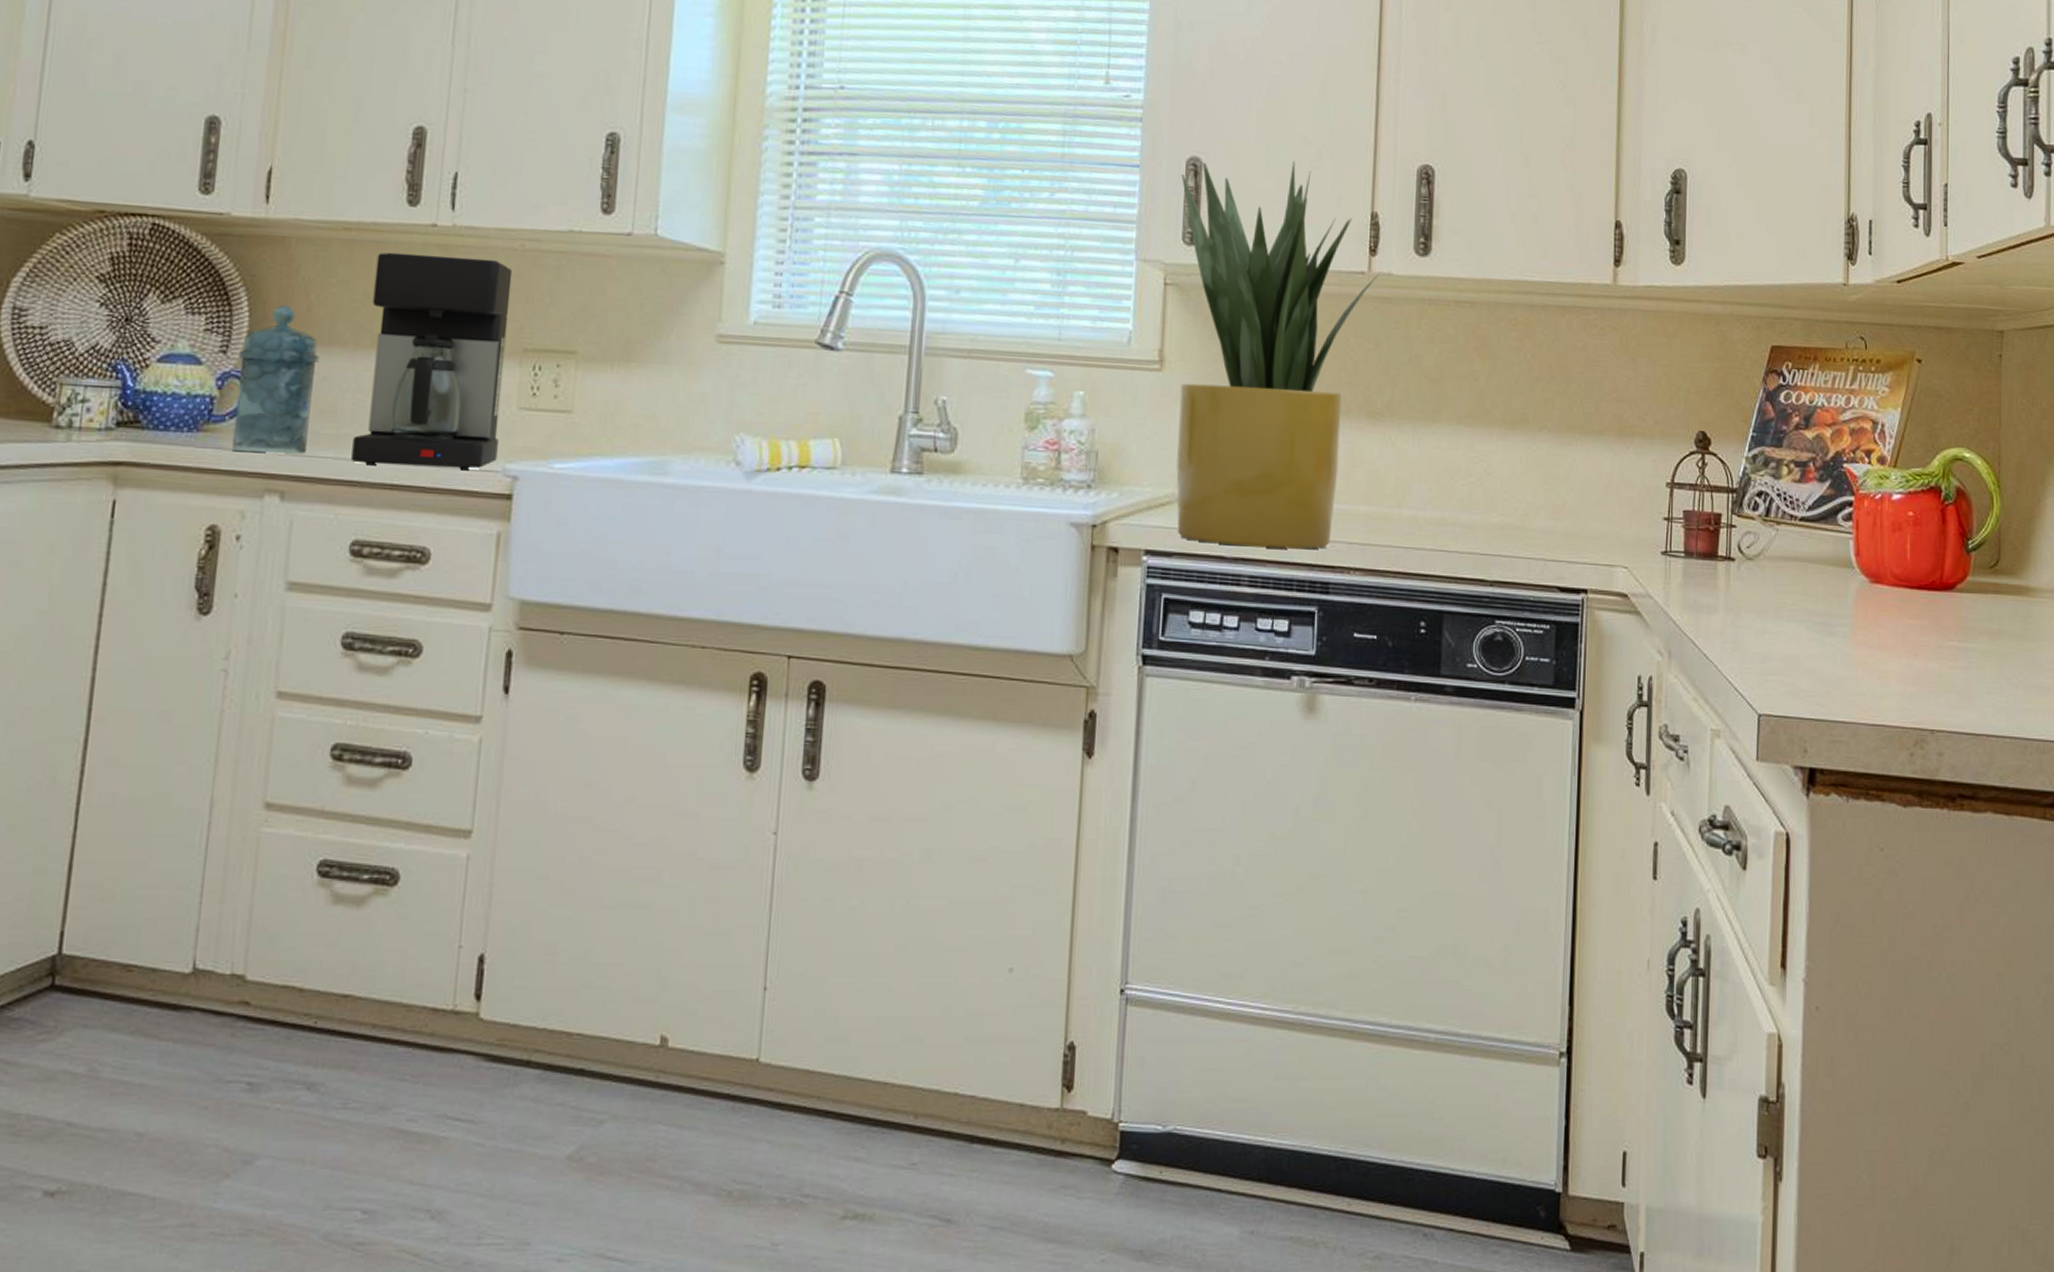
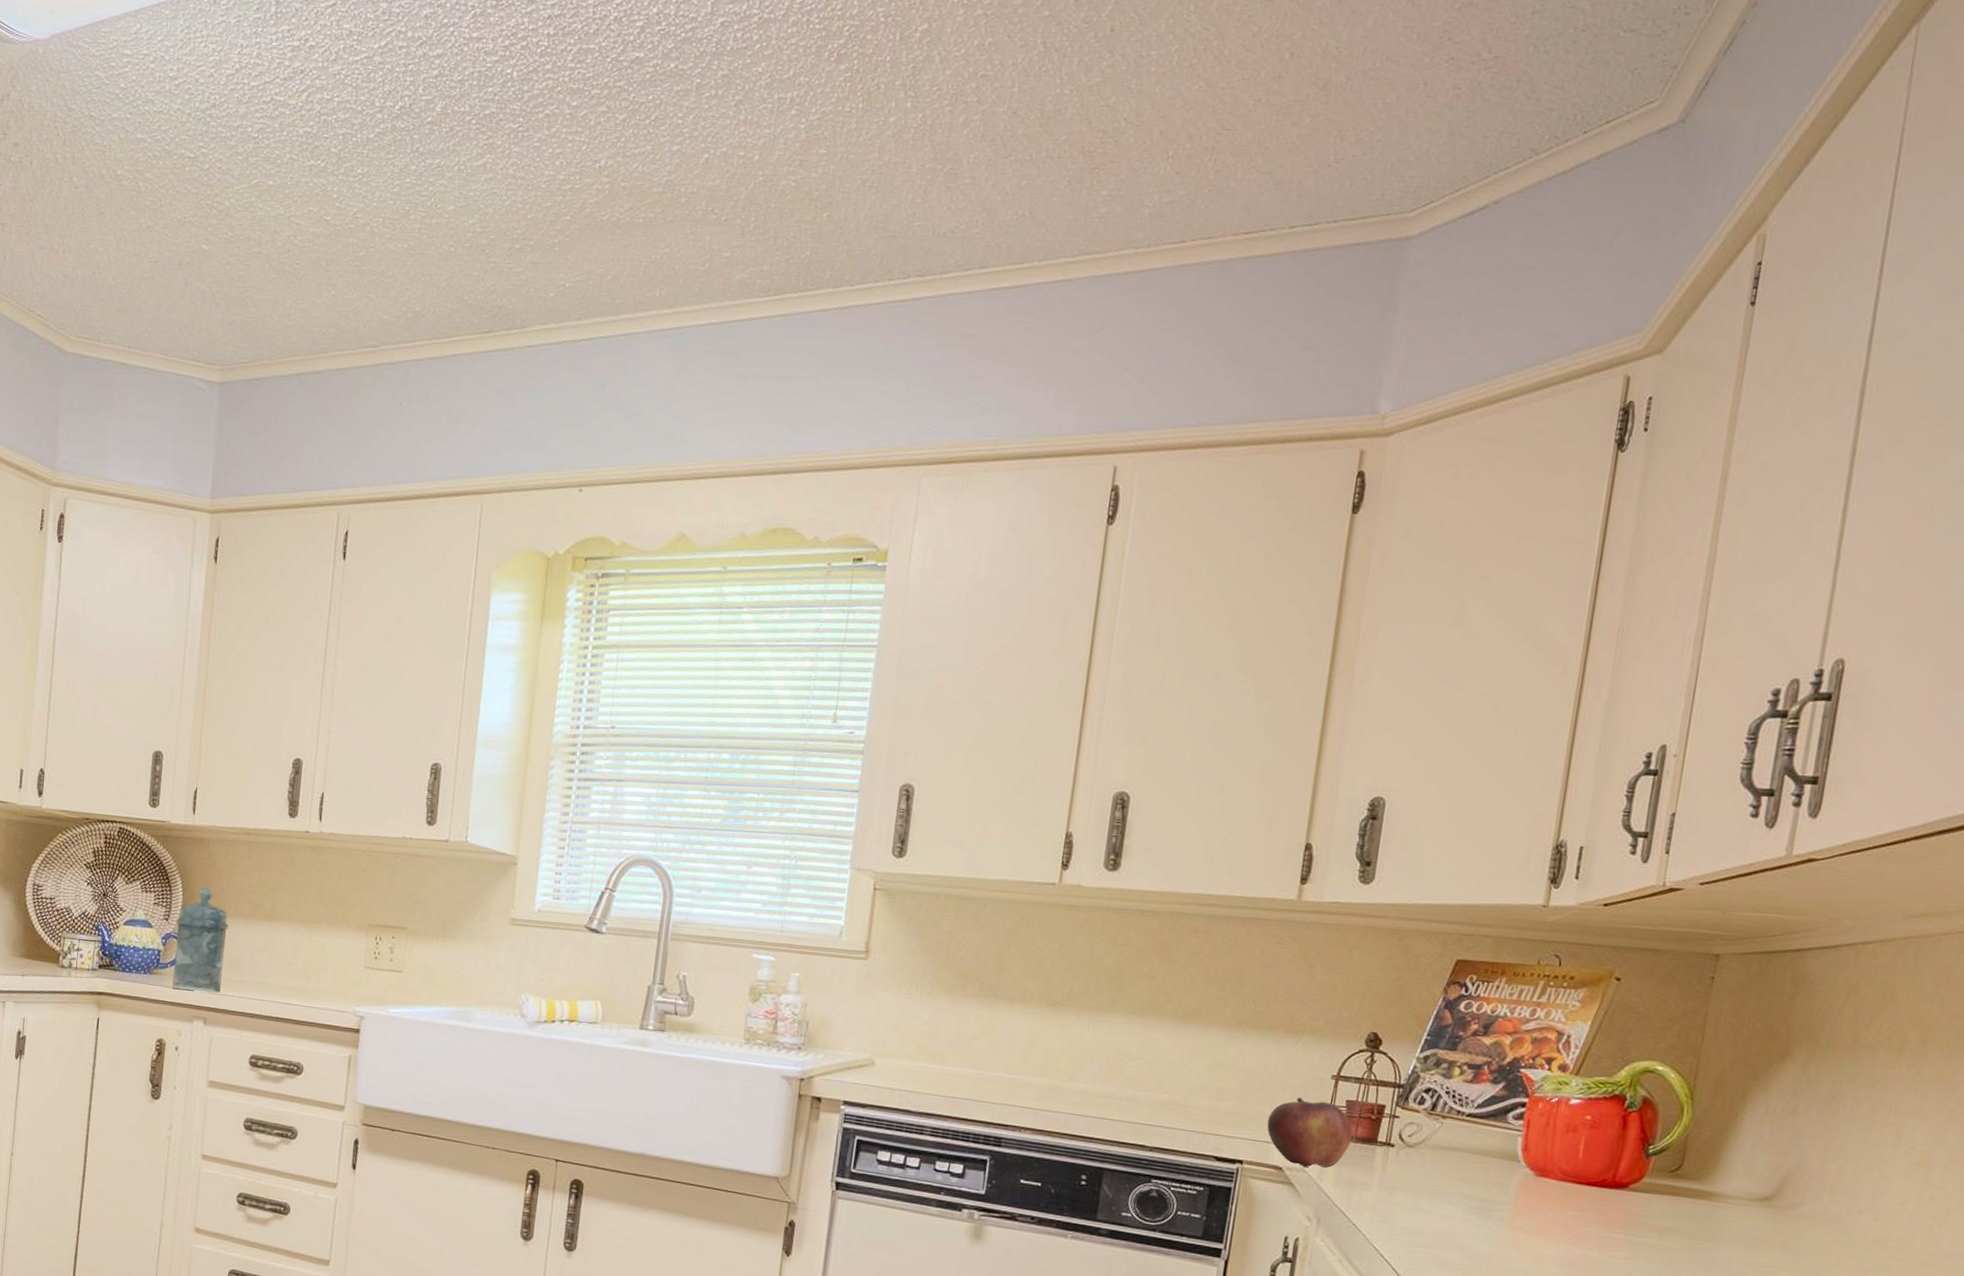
coffee maker: present [351,252,513,469] -> none [250,851,362,1010]
planter: present [1176,161,1380,550] -> none [872,787,1070,1110]
fruit: none [1608,510,1693,592] -> present [1267,1097,1353,1169]

